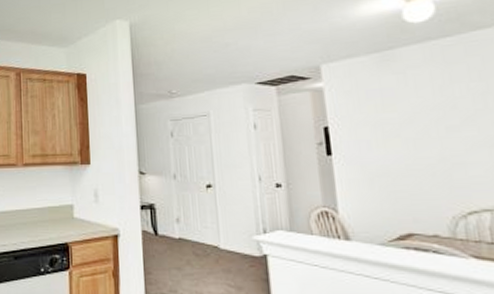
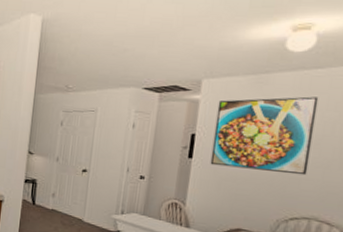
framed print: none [345,68,471,161] -> present [210,96,319,176]

